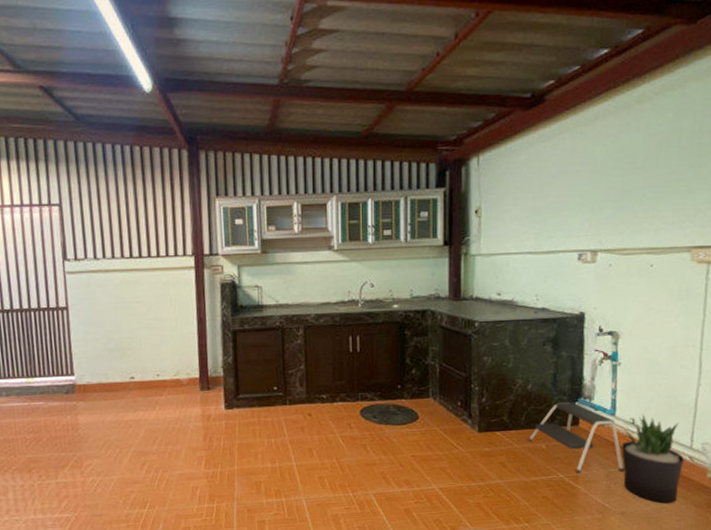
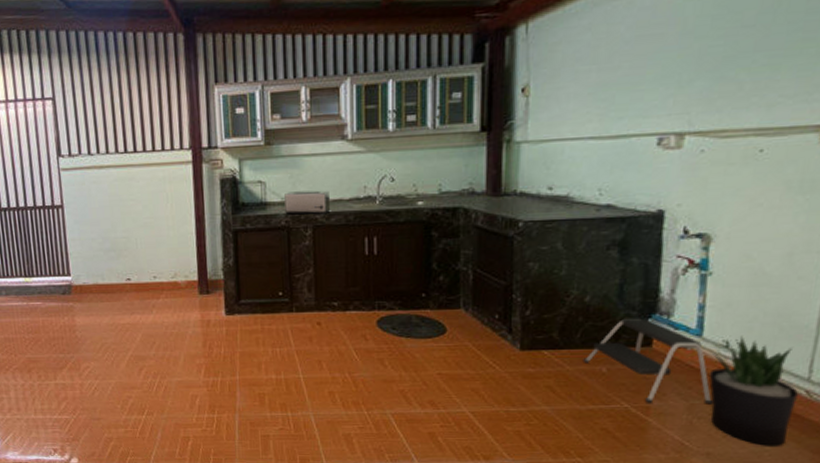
toaster: none [279,294,320,317] -> present [284,190,331,215]

